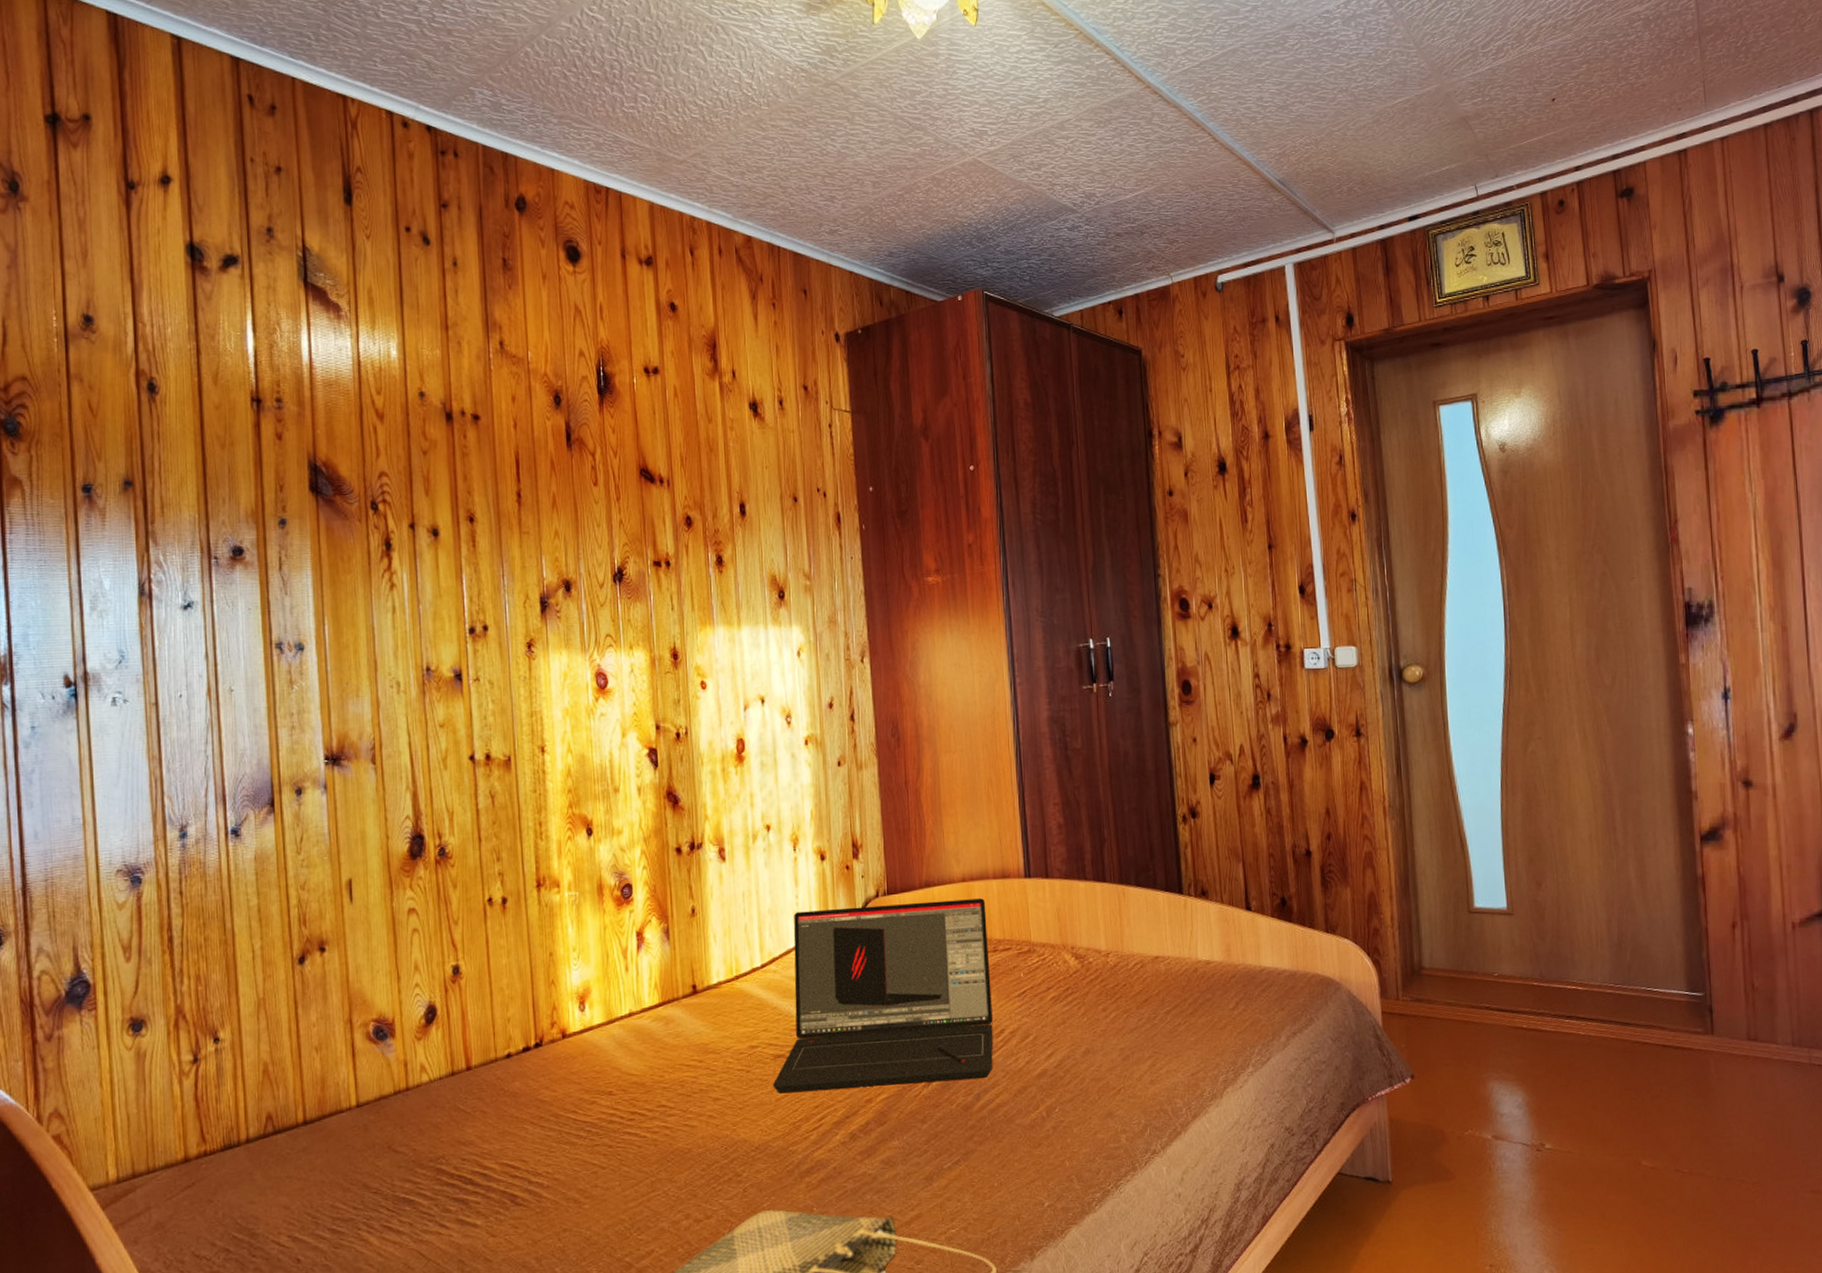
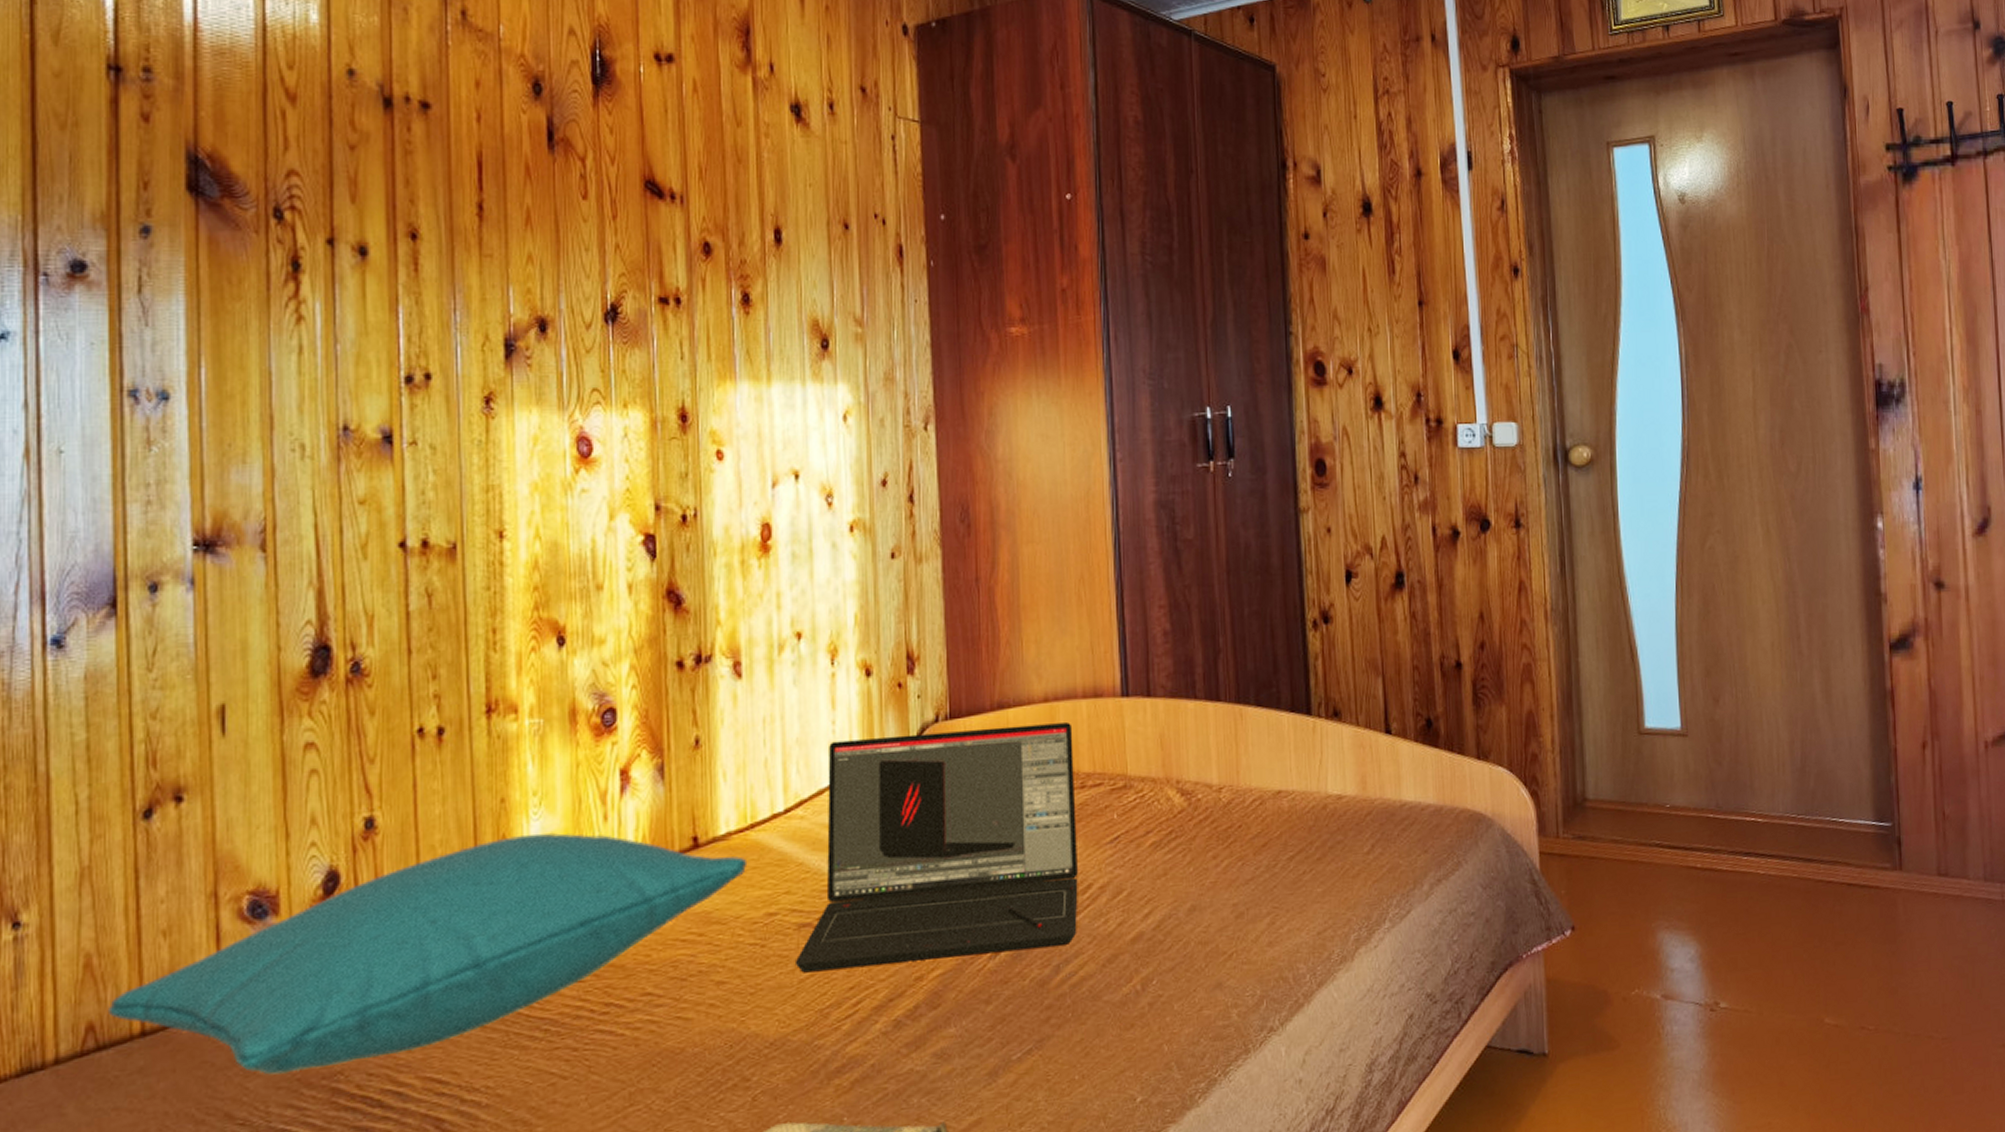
pillow: none [280,980,735,1157] -> present [107,833,748,1075]

